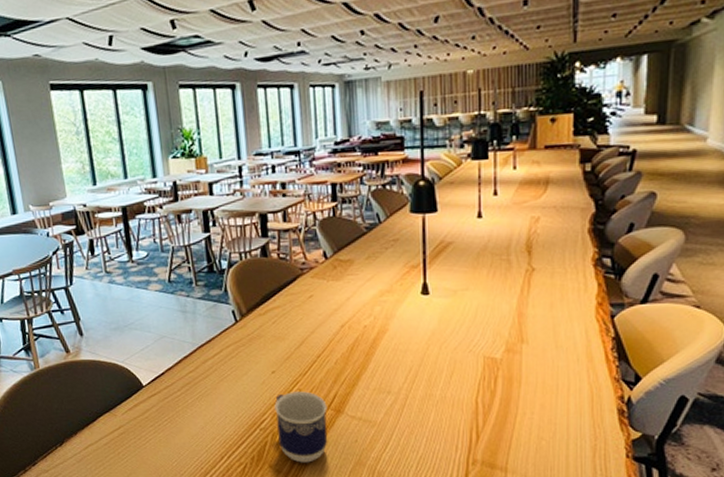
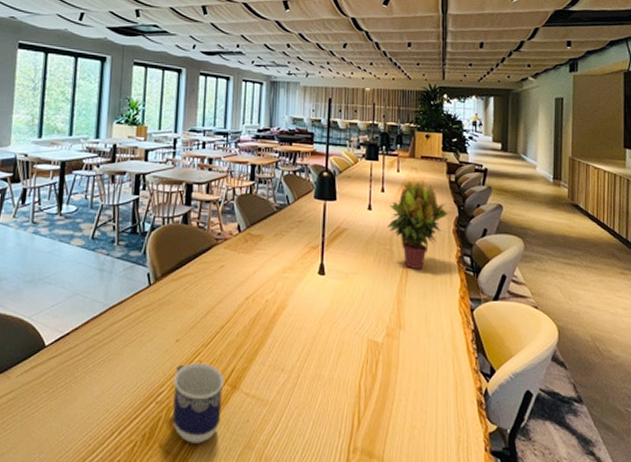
potted plant: none [501,178,581,278] -> present [386,182,448,269]

